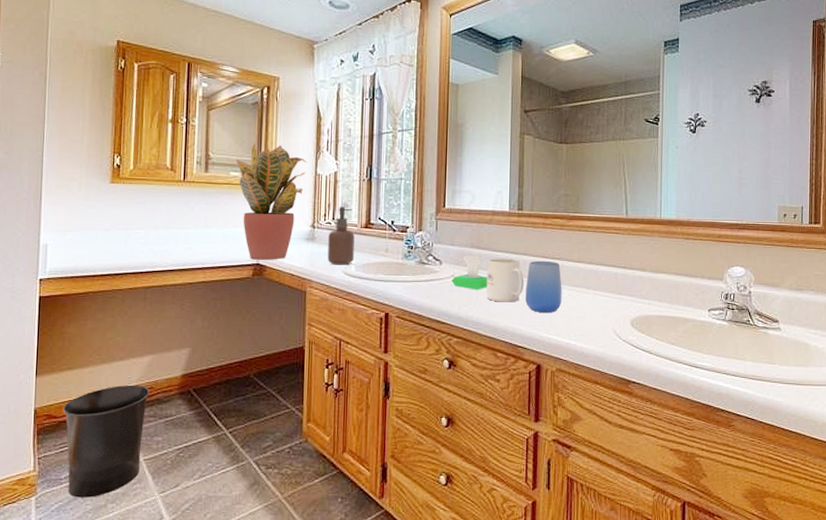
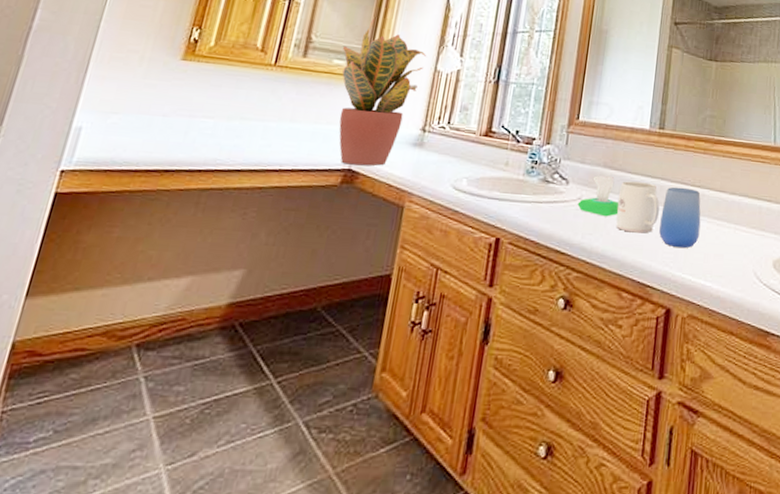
waste bin: present [63,385,150,498] -> none [34,314,181,470]
soap dispenser: present [327,207,355,265] -> none [435,109,473,178]

